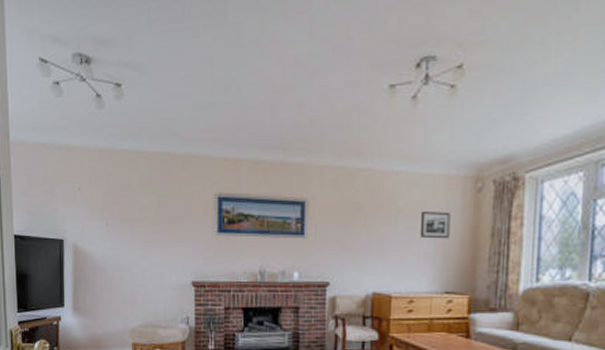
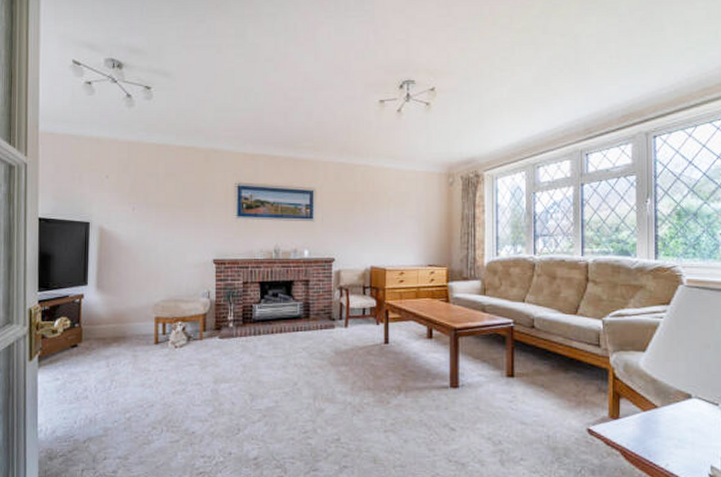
picture frame: present [419,212,451,239] -> none [407,200,430,222]

